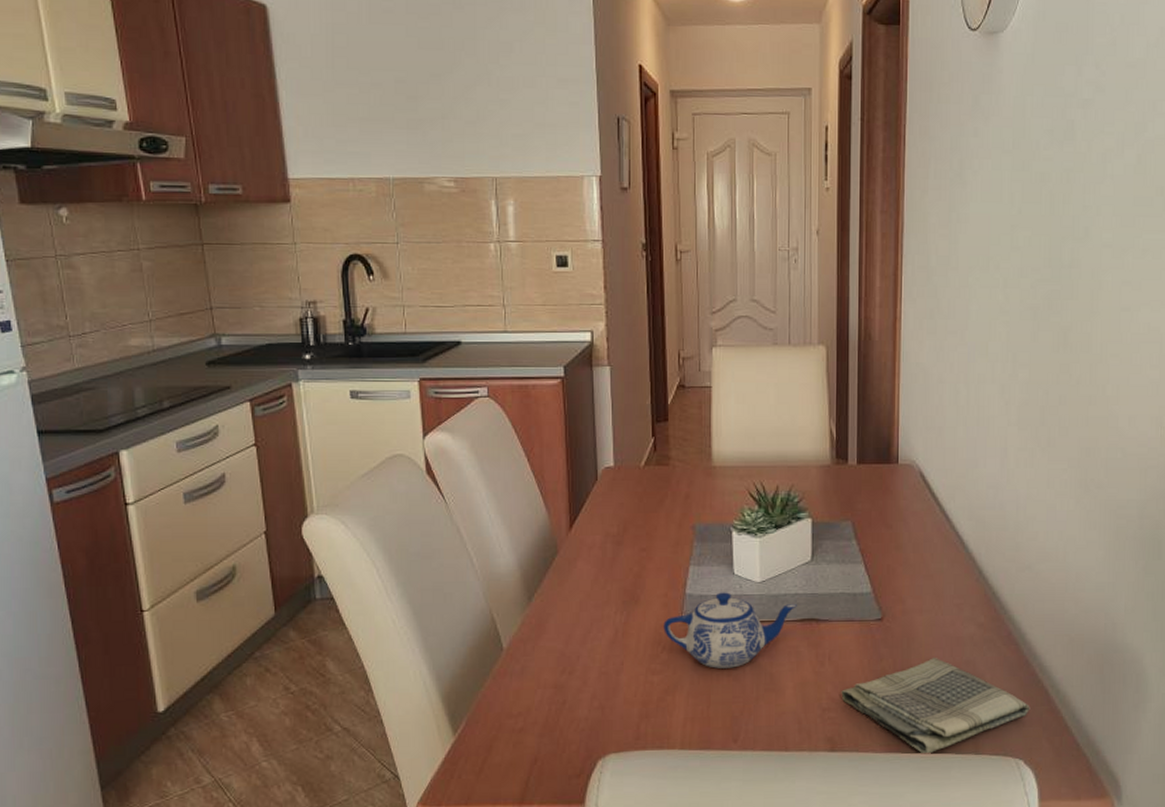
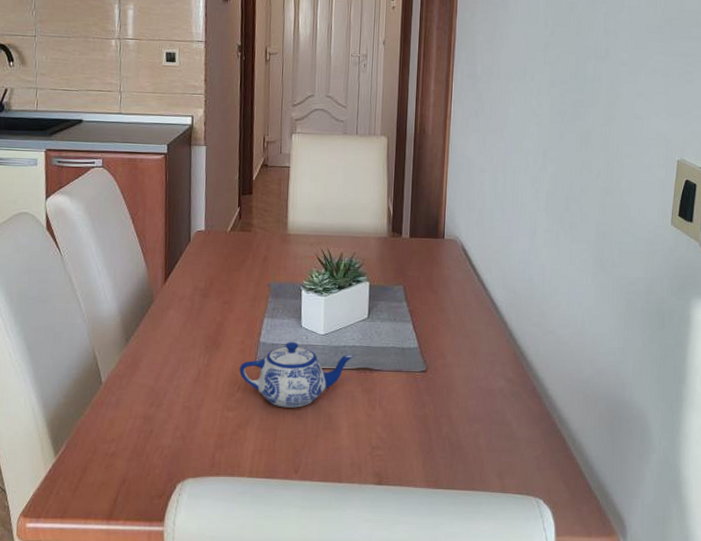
dish towel: present [841,658,1030,754] -> none [388,406,550,491]

